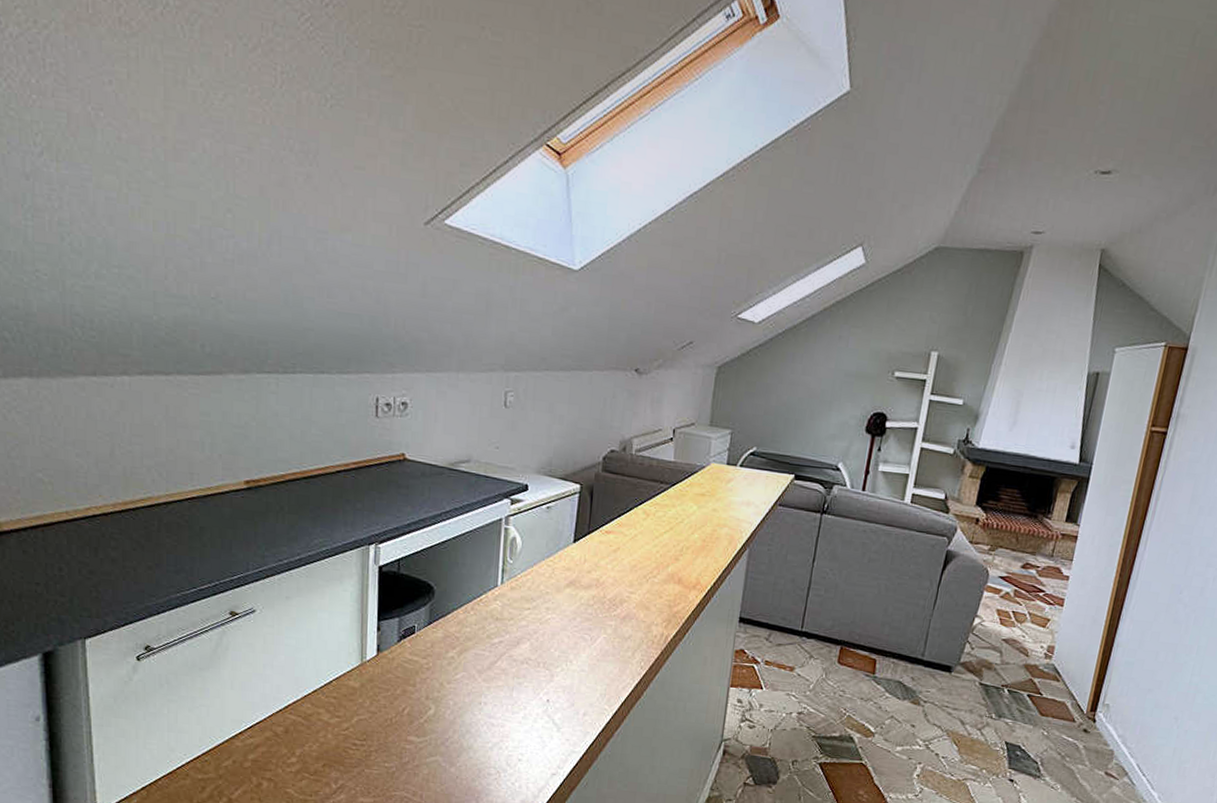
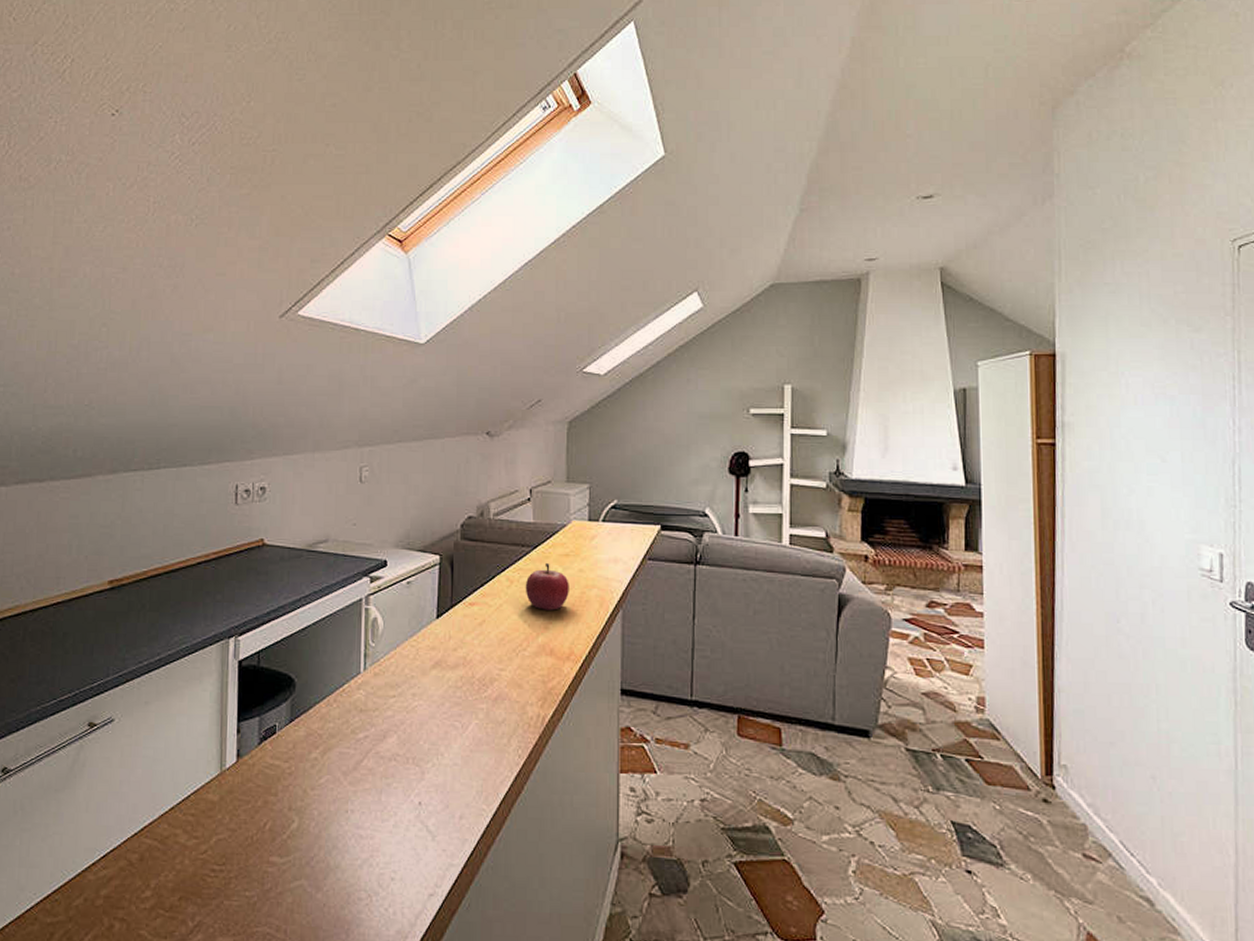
fruit: none [660,500,703,544] -> present [525,562,569,610]

